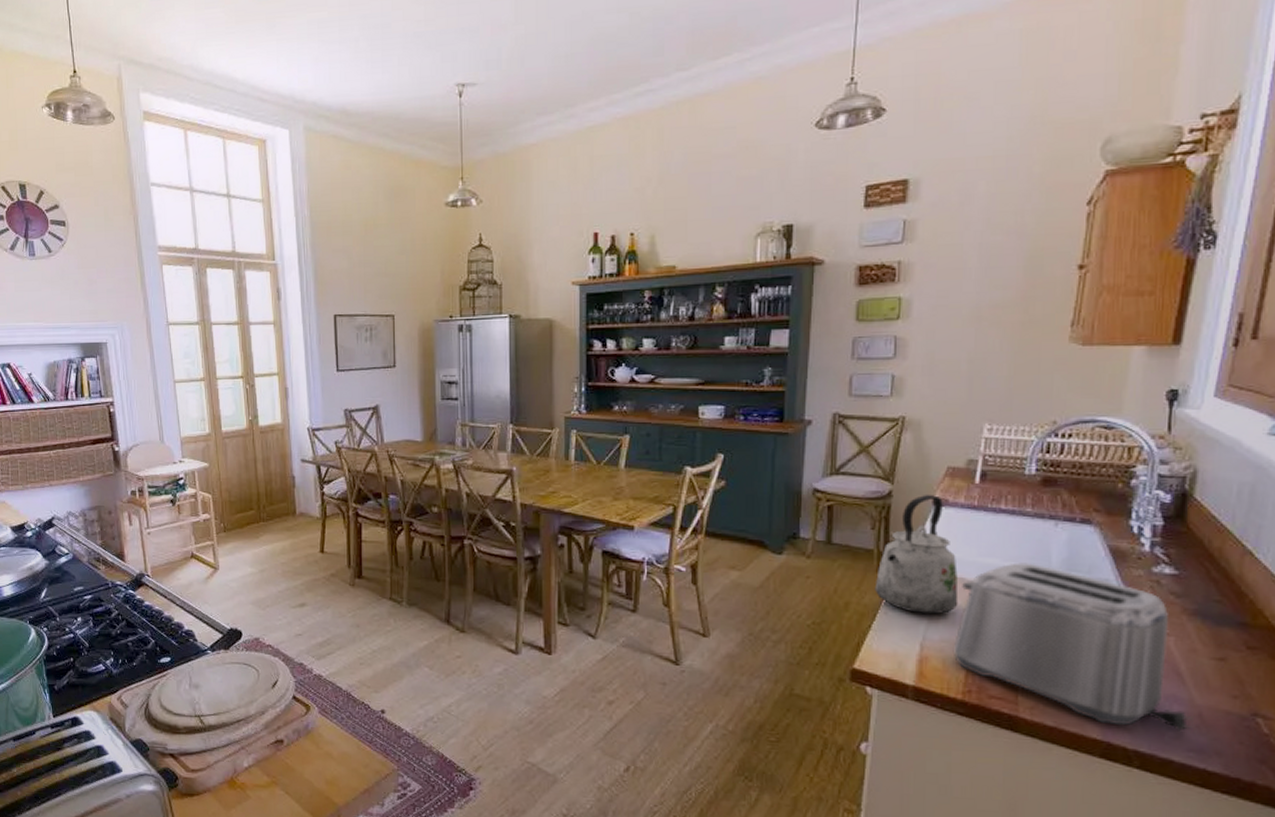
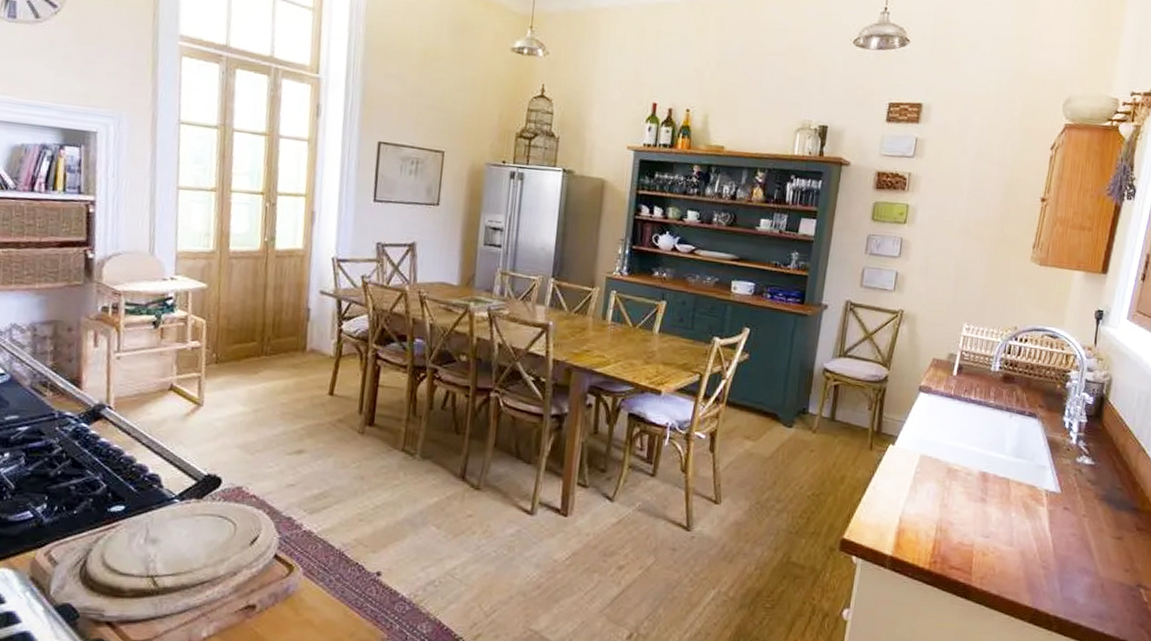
kettle: present [874,494,959,615] -> none [866,381,934,491]
toaster: present [952,562,1192,732] -> none [924,447,1096,600]

